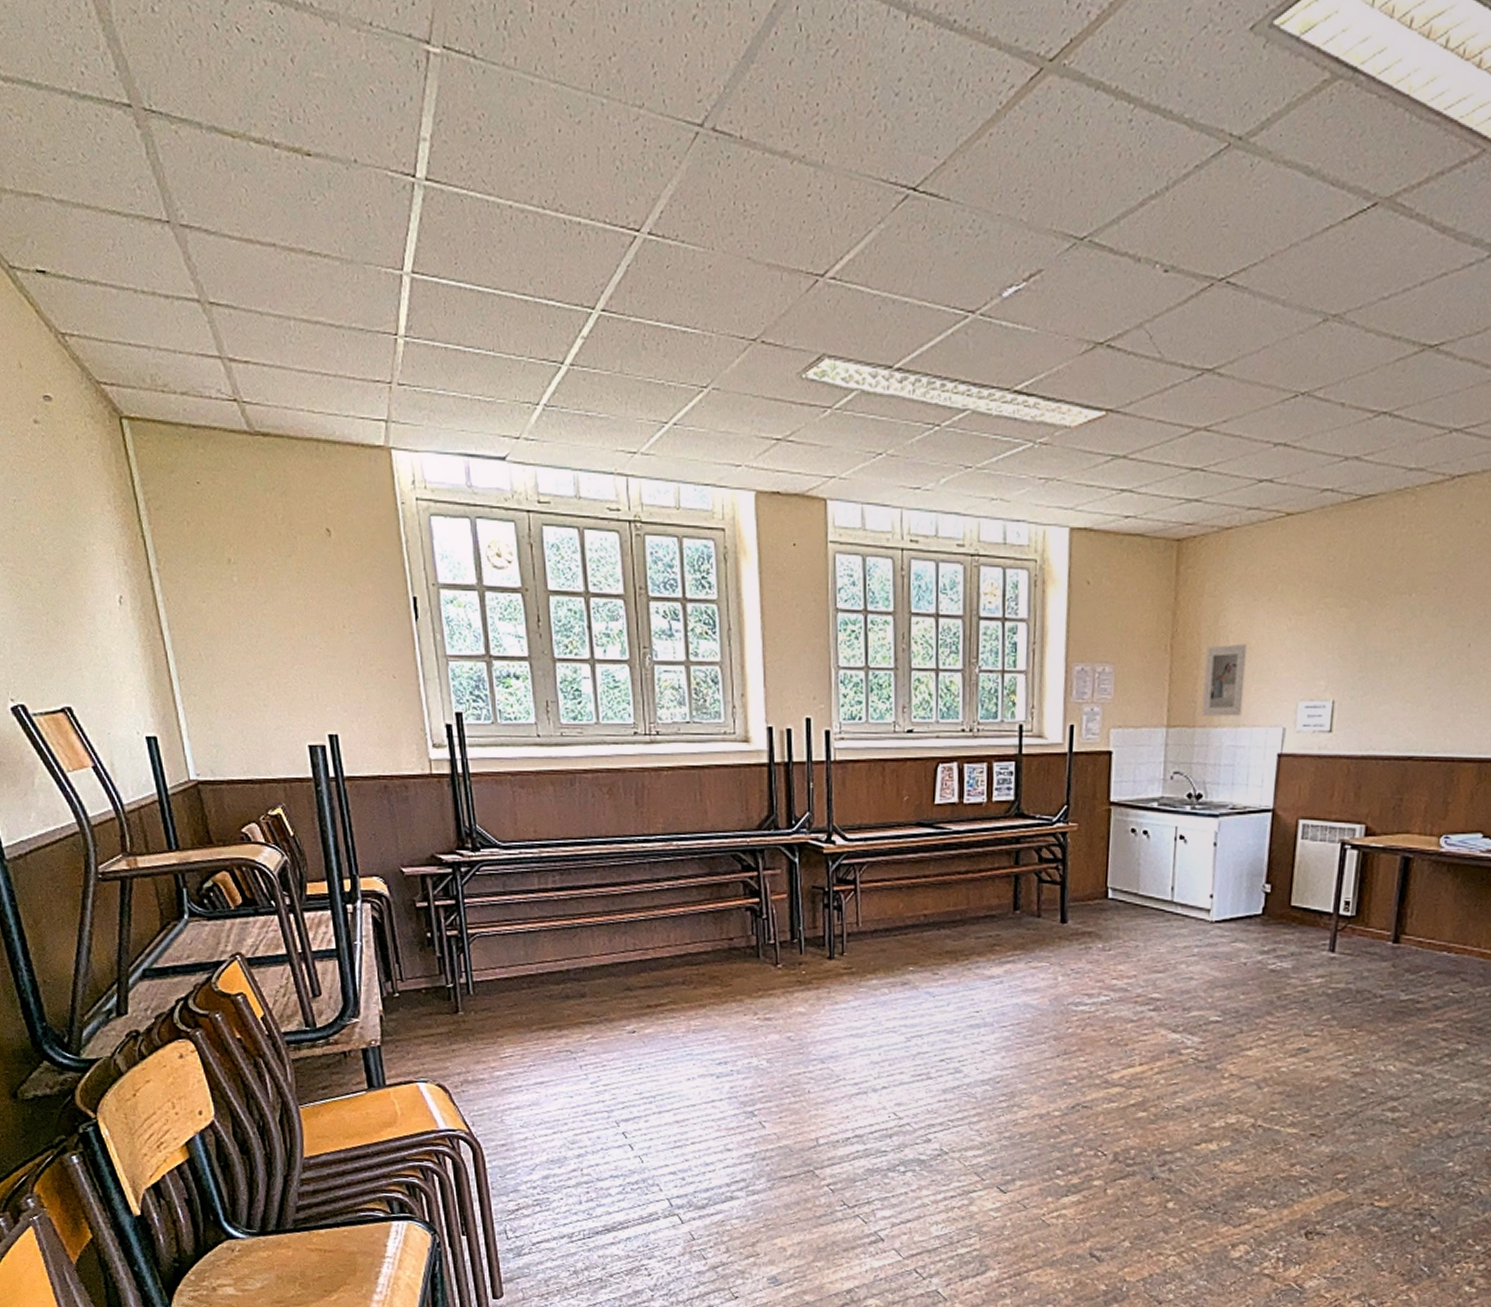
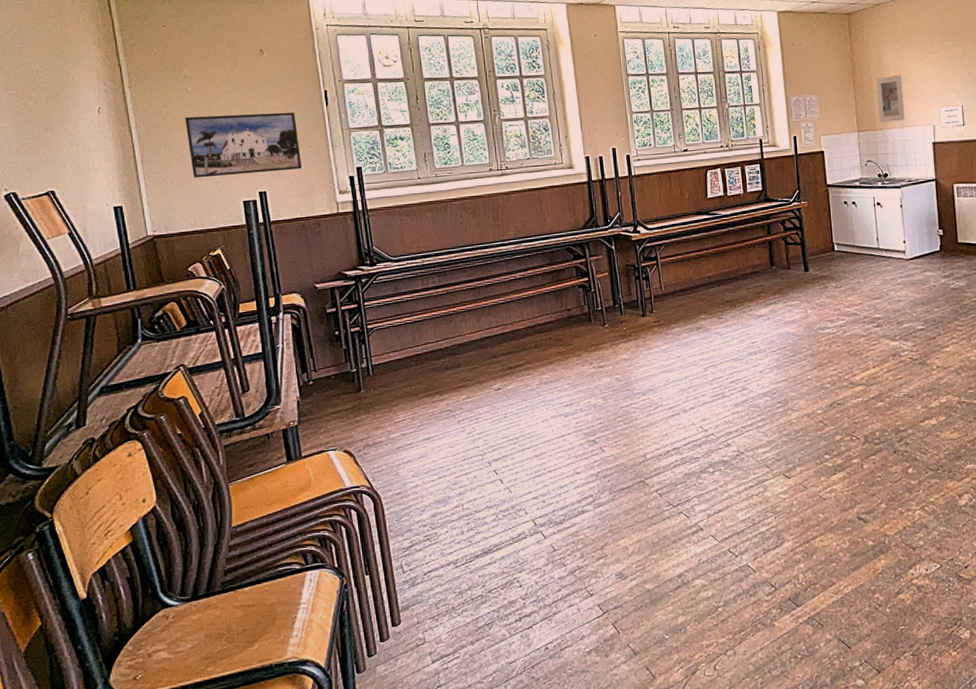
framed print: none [230,620,383,708] -> present [185,112,302,178]

